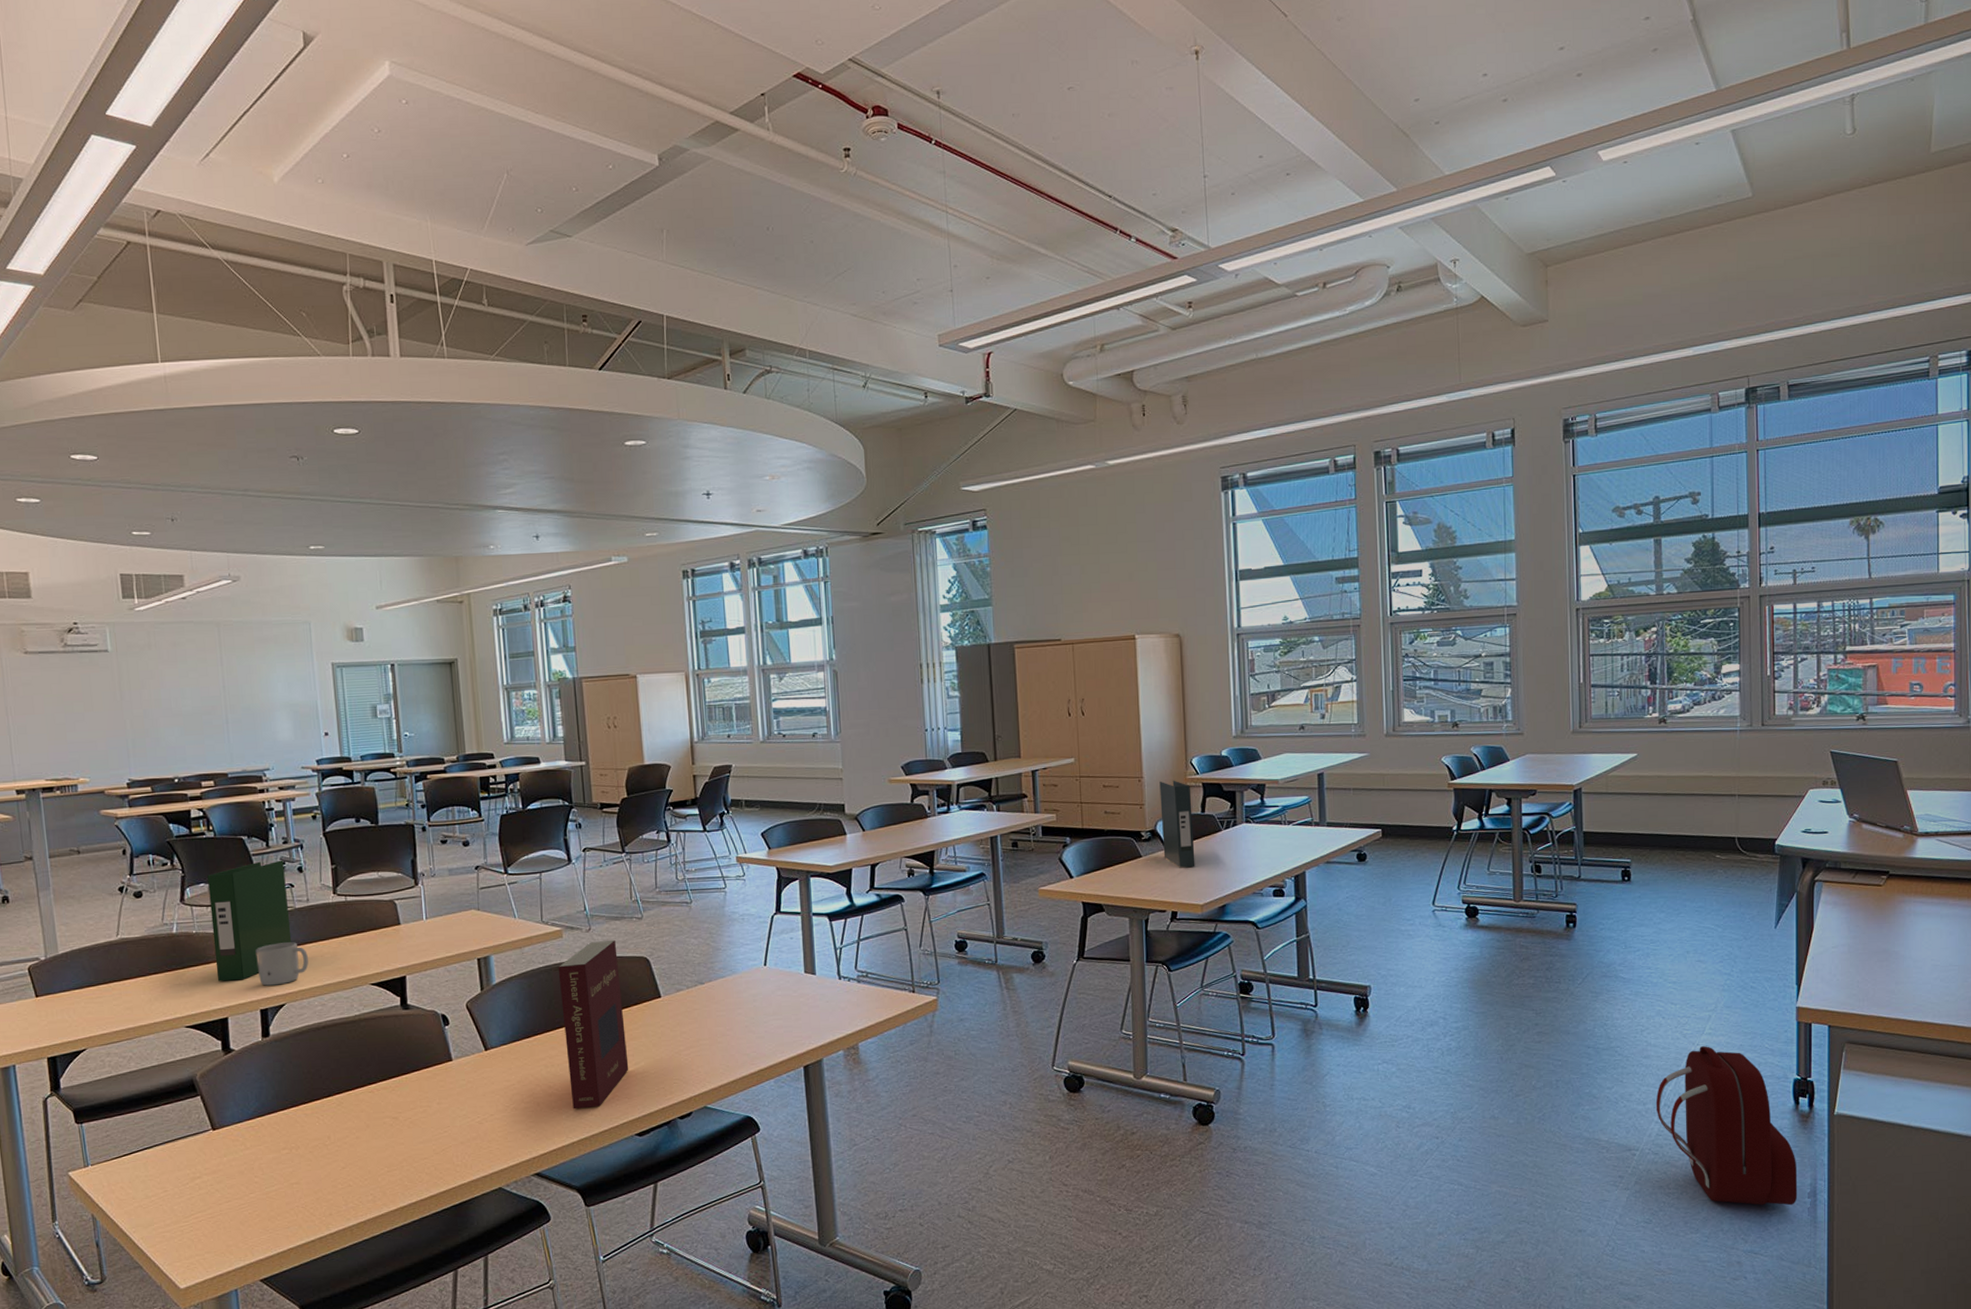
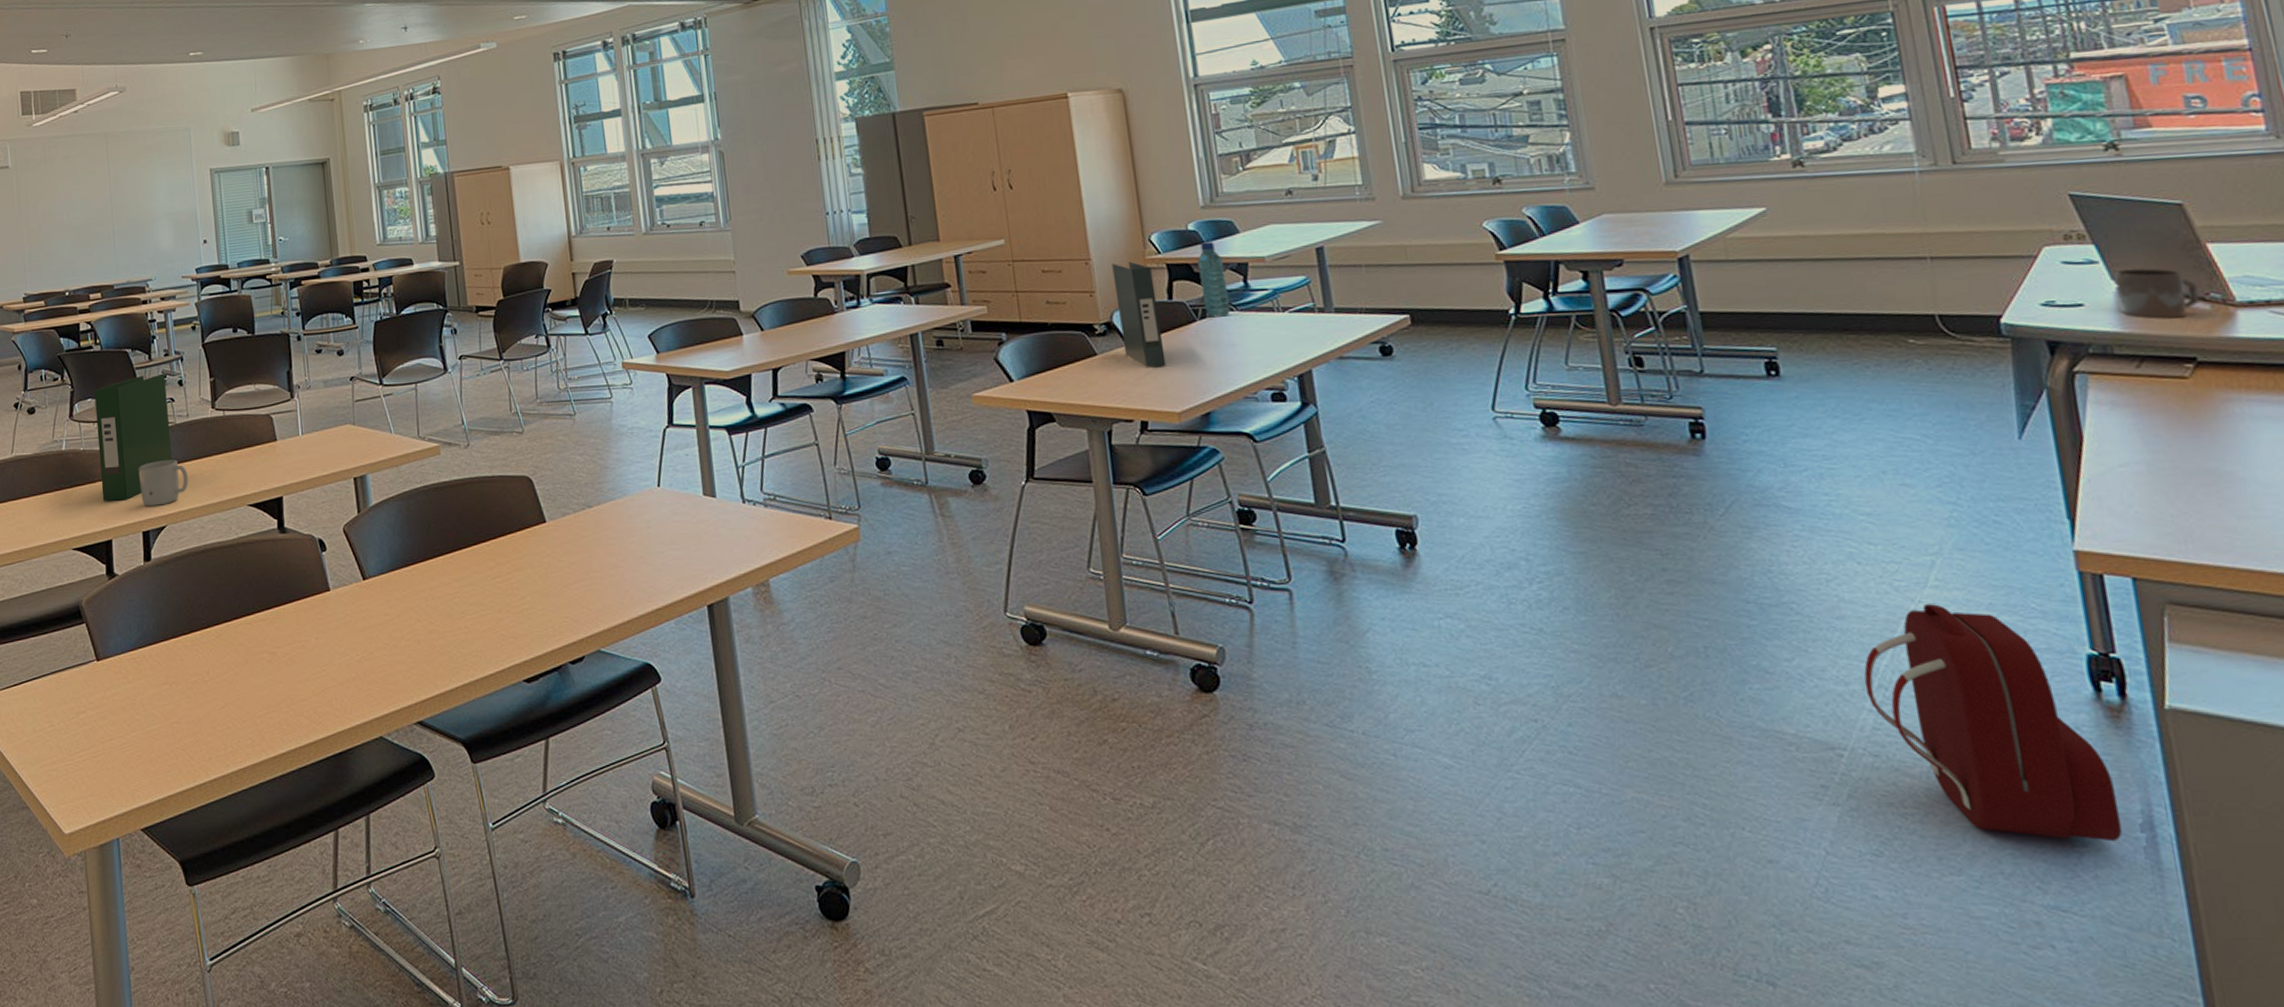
book: present [558,939,629,1110] -> none [436,456,514,649]
water bottle: none [1226,766,1249,828] -> present [1197,242,1231,318]
mug: none [1849,807,1898,844] -> present [2115,268,2200,320]

